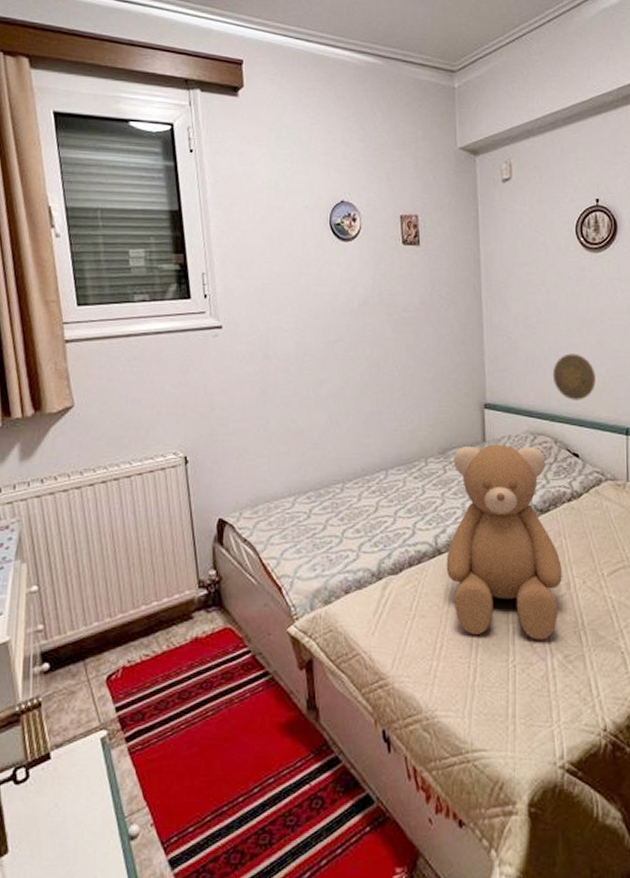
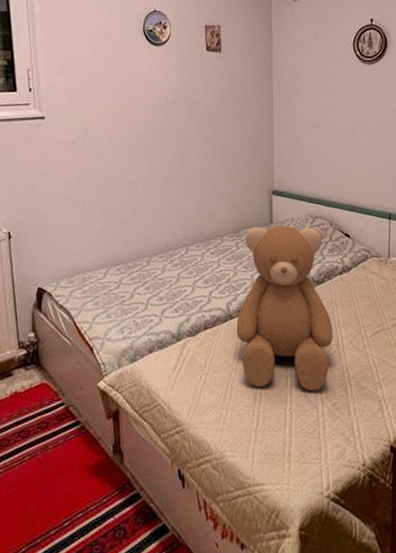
decorative plate: present [552,353,596,402] -> none [330,149,366,190]

